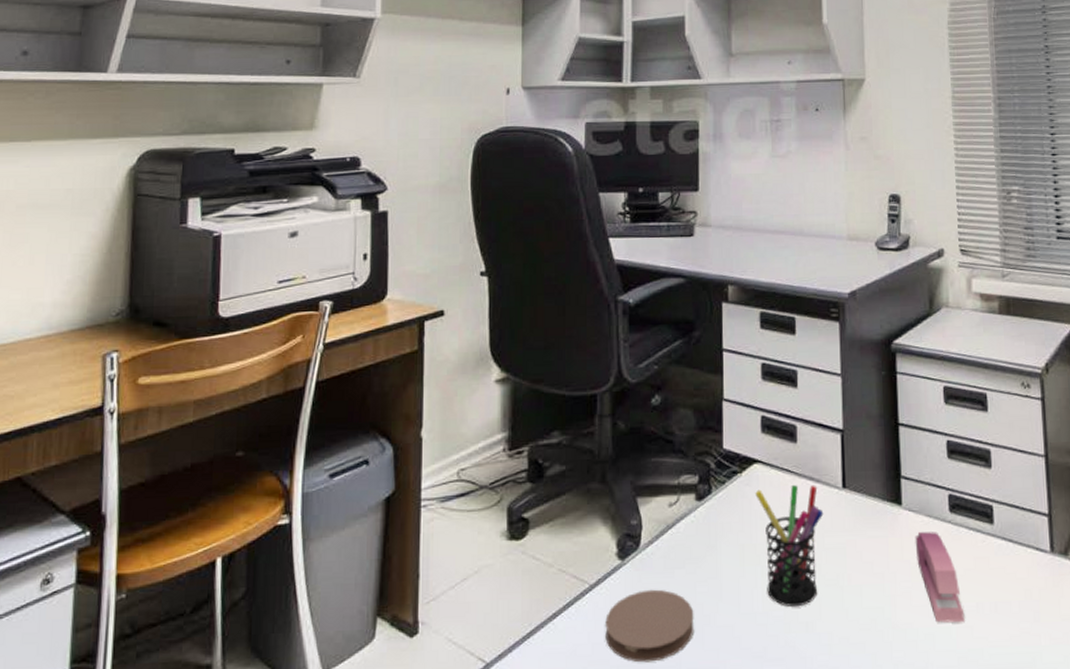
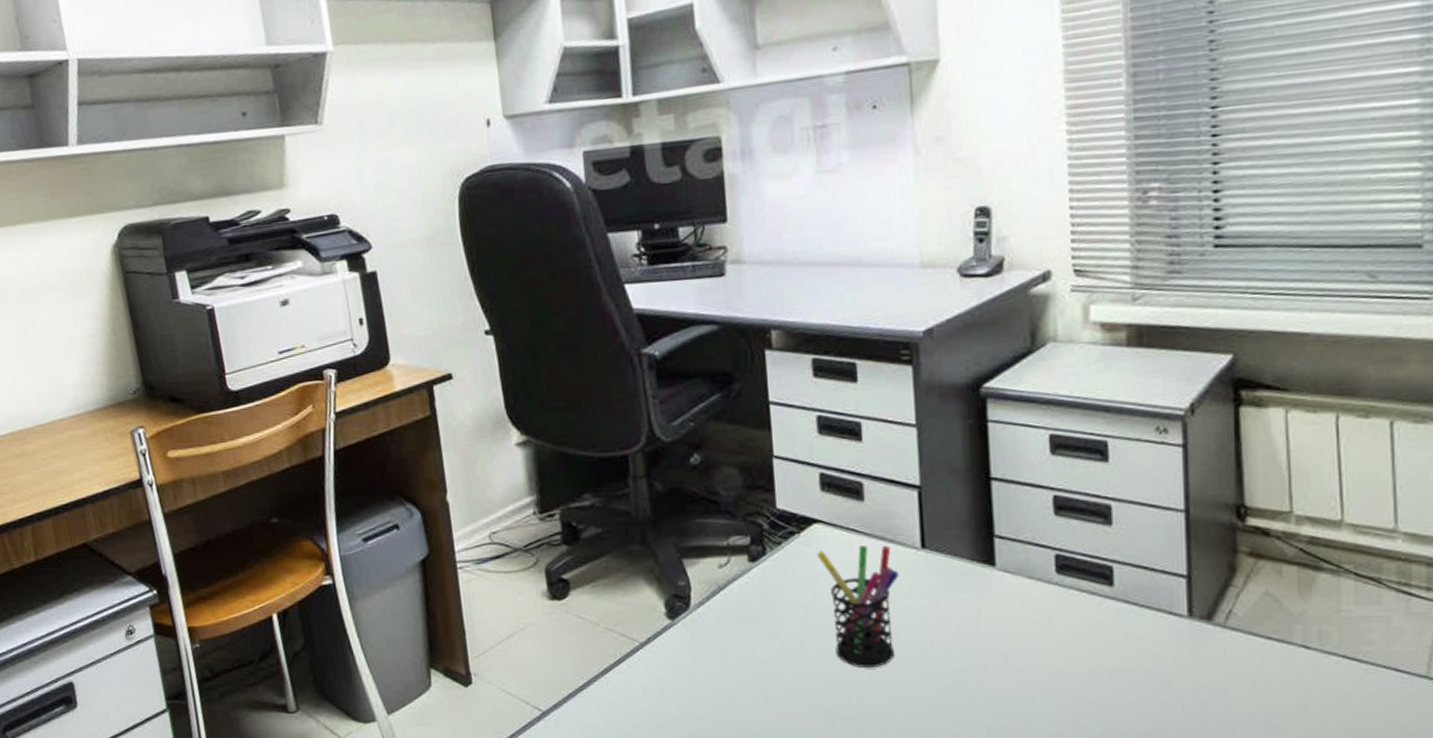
coaster: present [605,589,694,663] -> none [660,648,757,716]
stapler: present [915,532,965,623] -> none [1012,594,1075,688]

